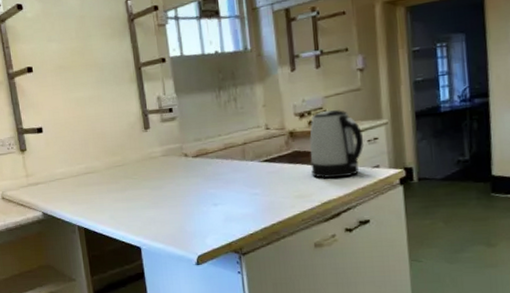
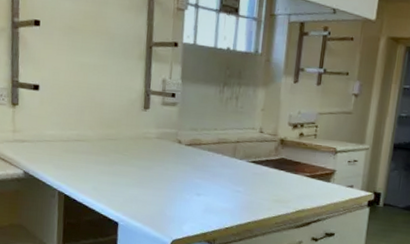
kettle: present [309,109,364,179] -> none [293,126,345,191]

